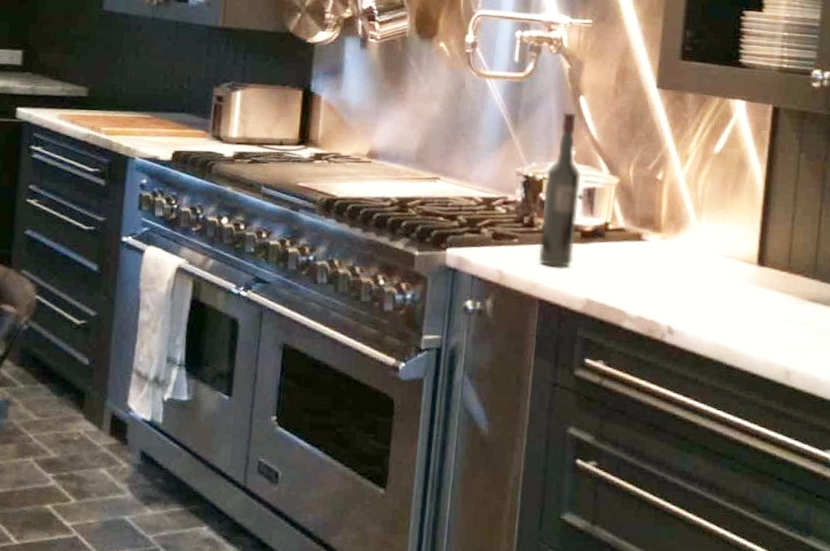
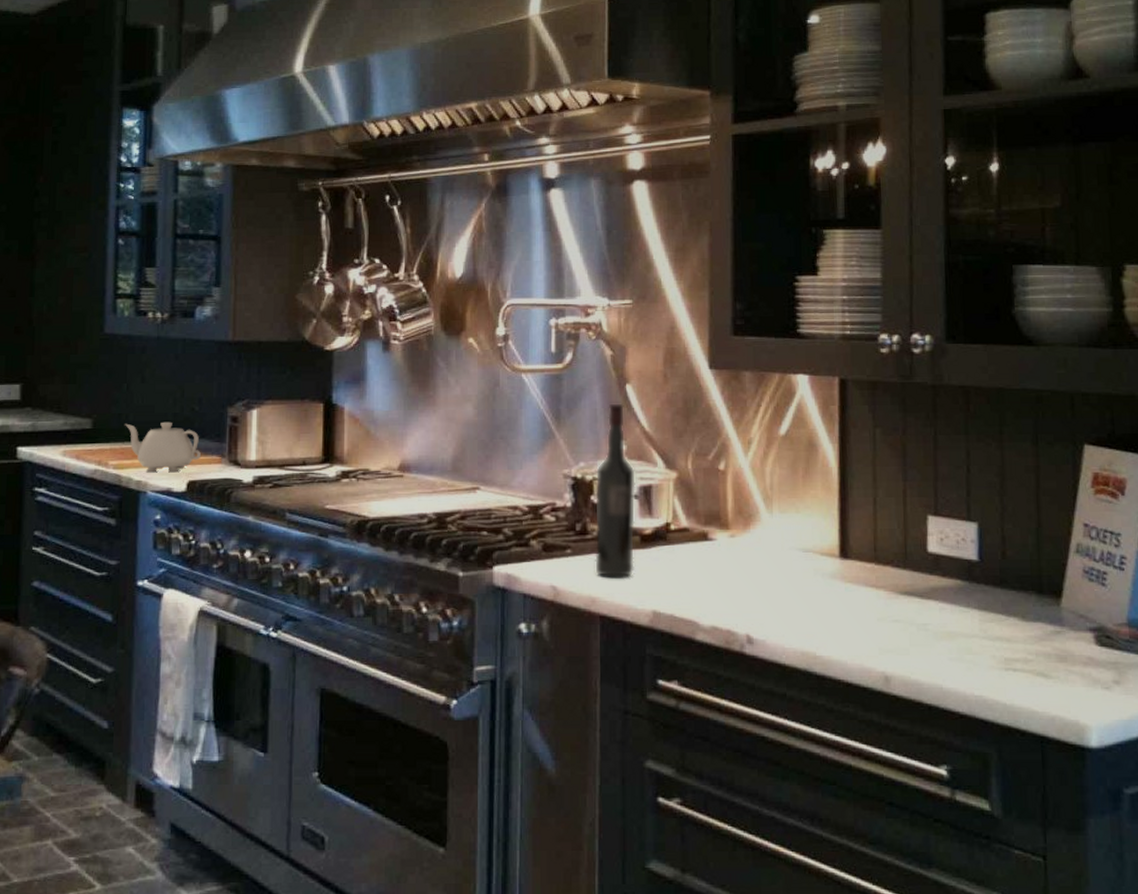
teapot: none [118,94,188,142] -> present [125,421,202,473]

